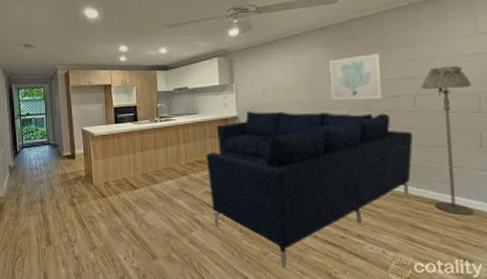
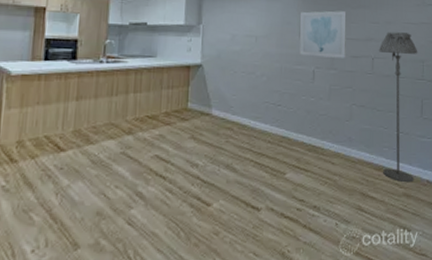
sofa: present [206,111,413,268] -> none [159,59,369,250]

